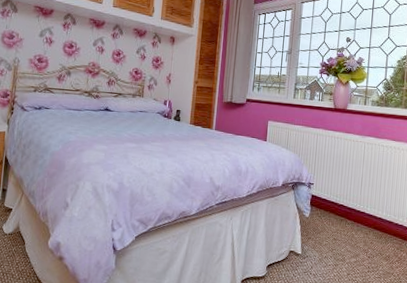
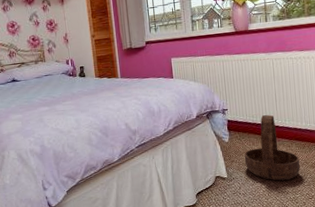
basket: none [321,197,375,268] -> present [244,115,301,181]

